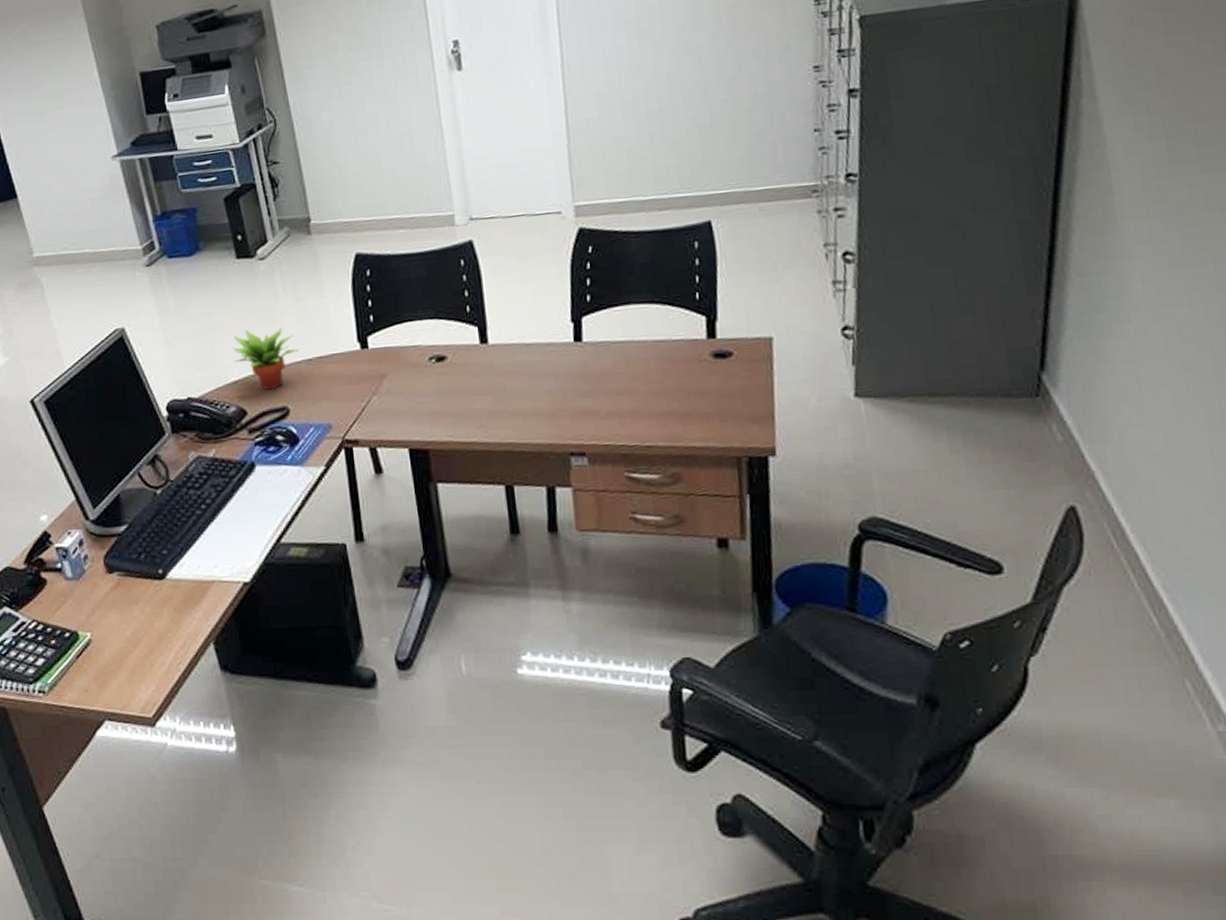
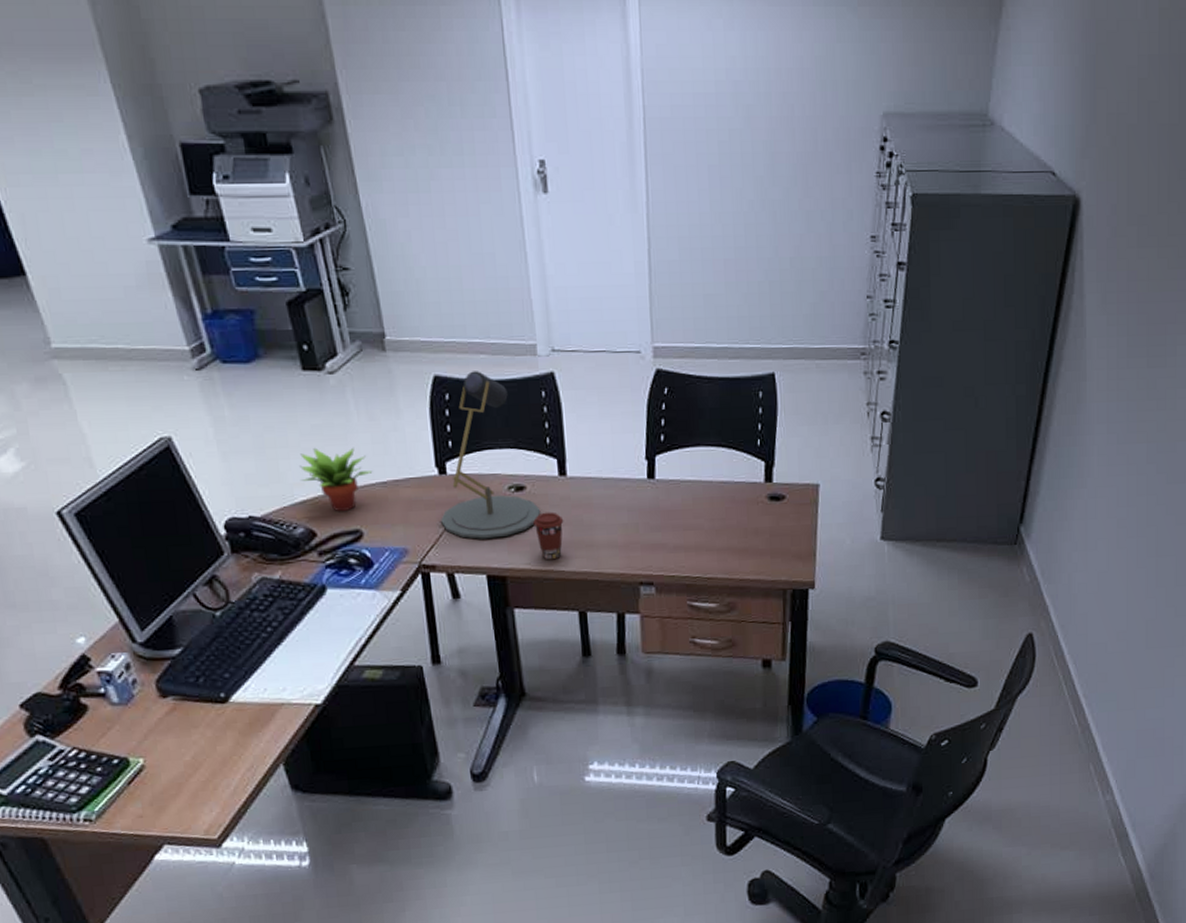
desk lamp: none [363,245,463,412] -> present [441,371,541,539]
coffee cup: none [455,381,487,432] -> present [533,512,564,560]

